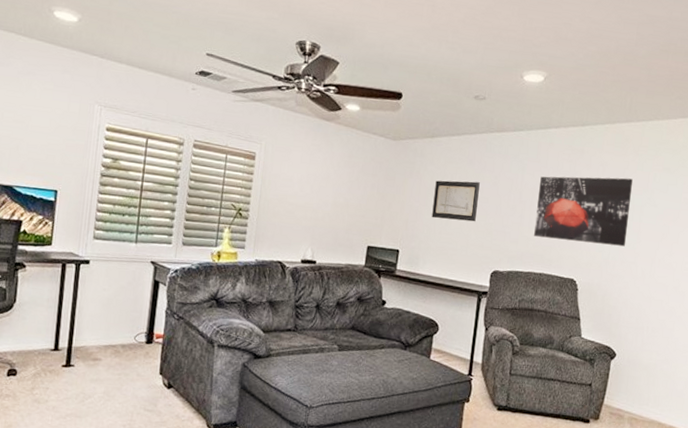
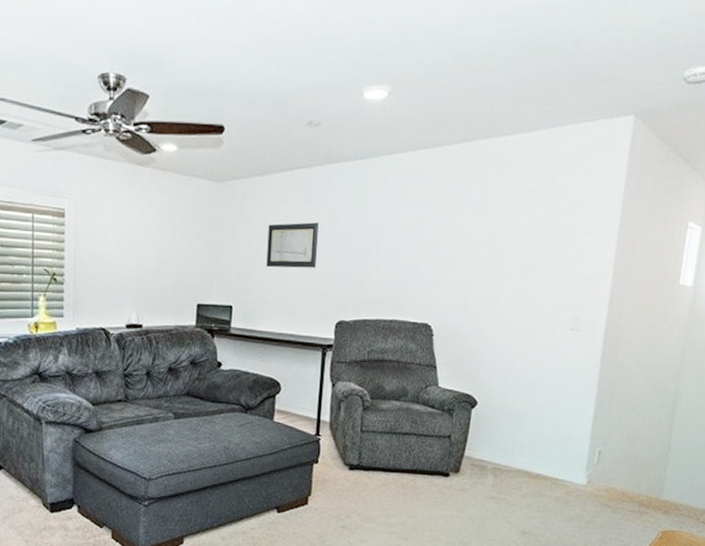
wall art: present [534,176,633,247] -> none [382,204,494,283]

